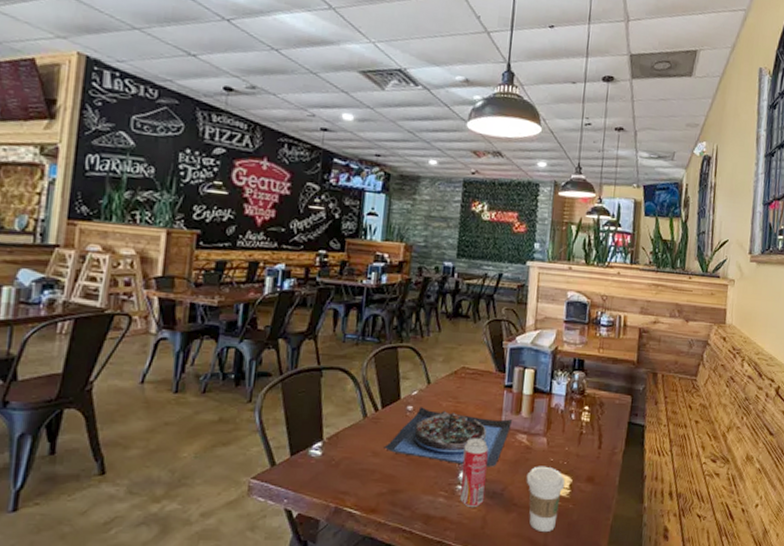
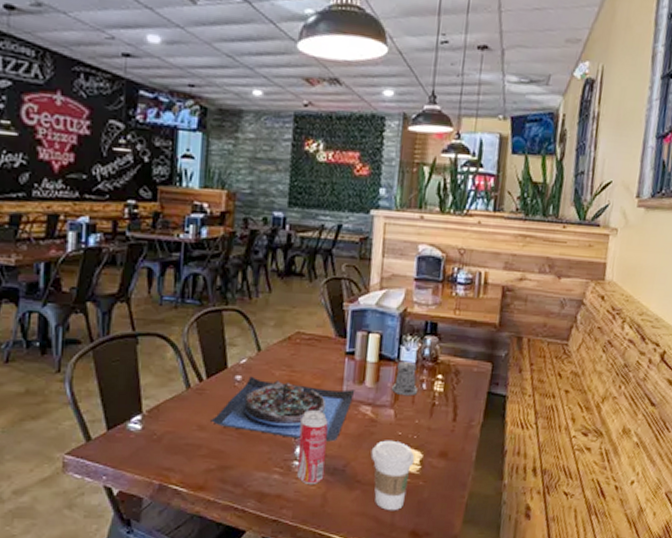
pepper shaker: none [545,391,568,426] -> present [392,359,419,396]

